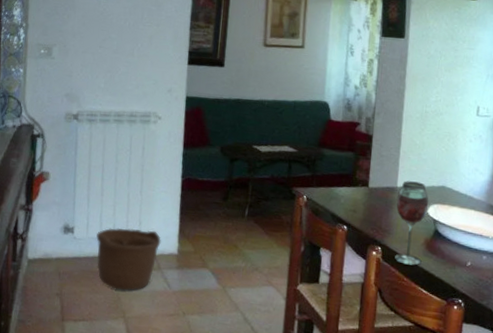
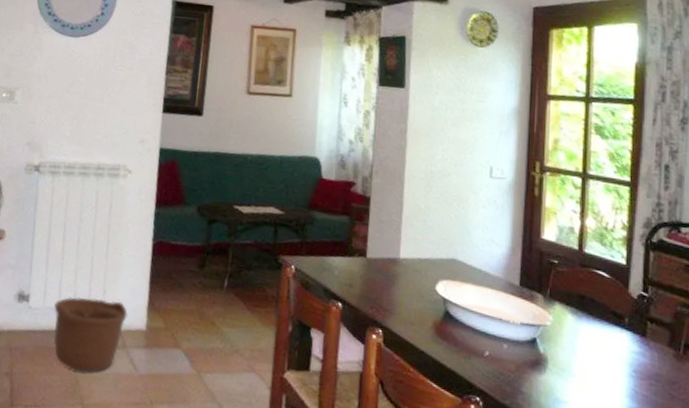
wineglass: present [395,181,429,266] -> none [398,251,437,354]

